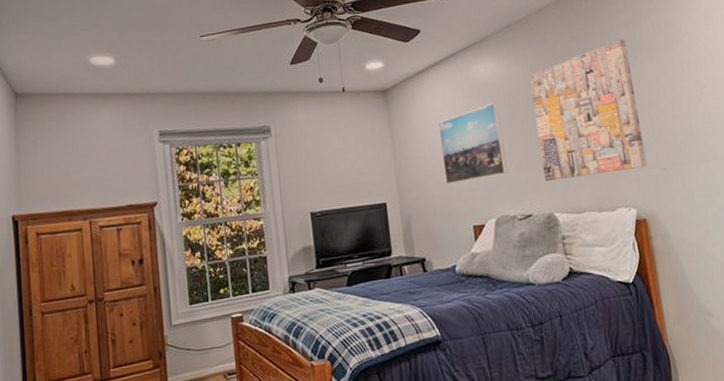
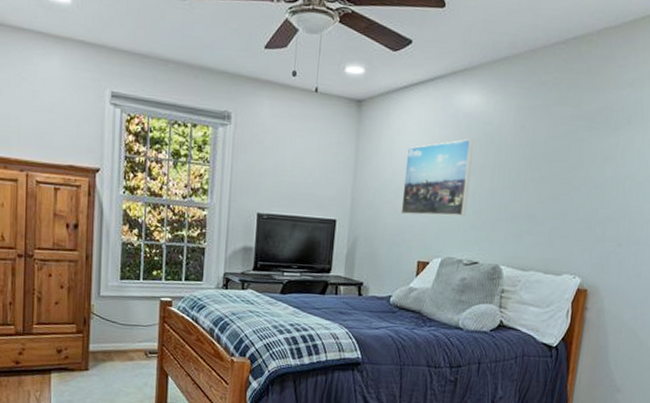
wall art: present [528,39,648,182] -> none [500,98,624,239]

